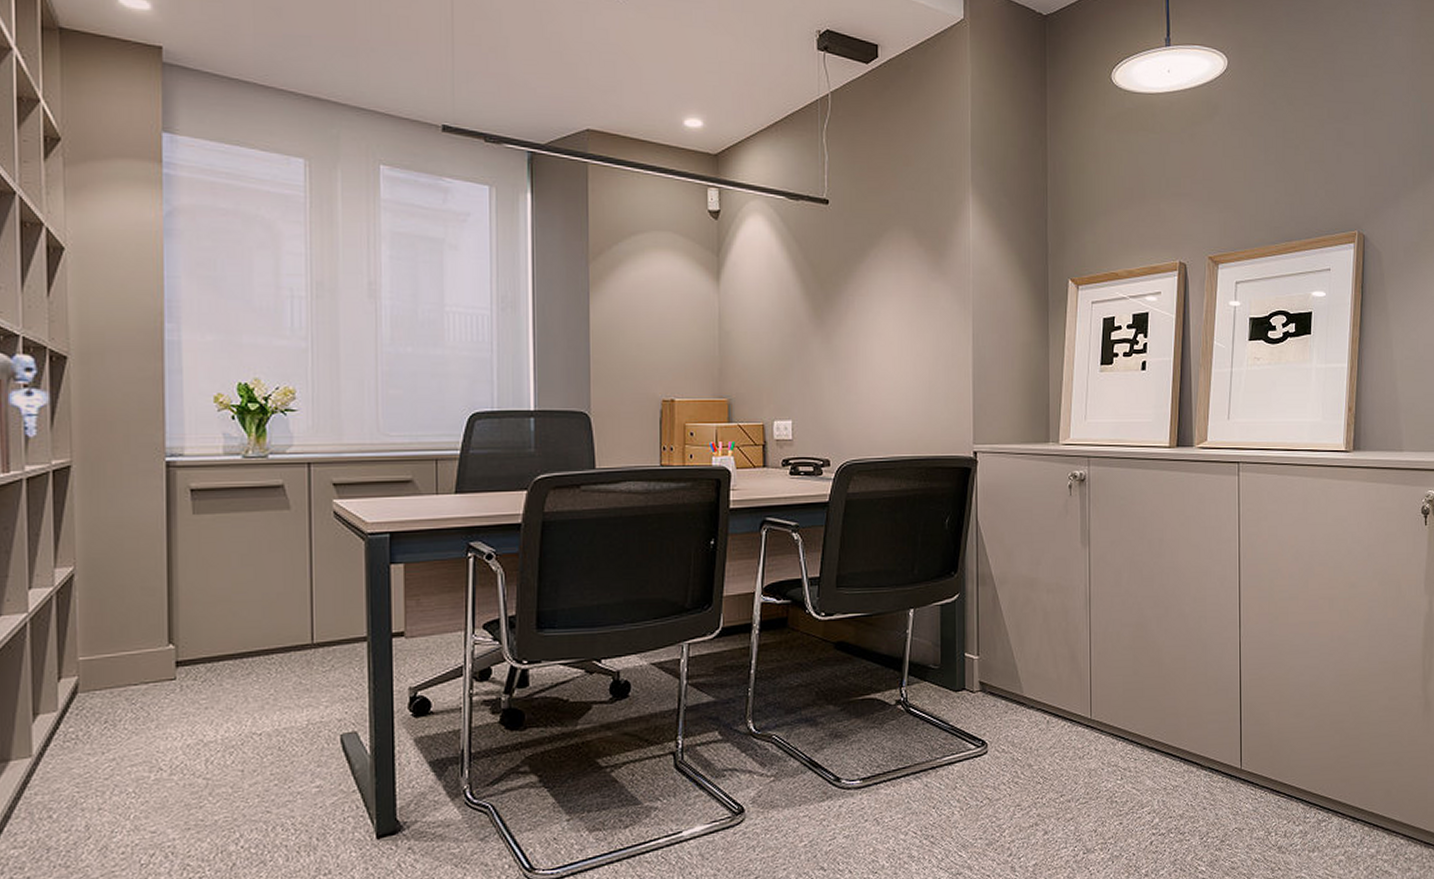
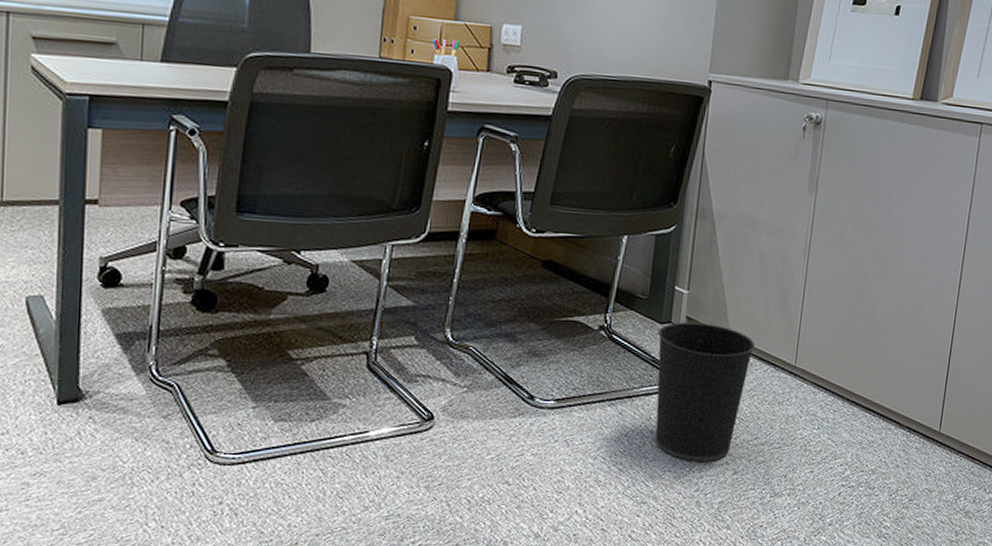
wastebasket: none [954,686,1050,826] -> present [655,322,756,461]

